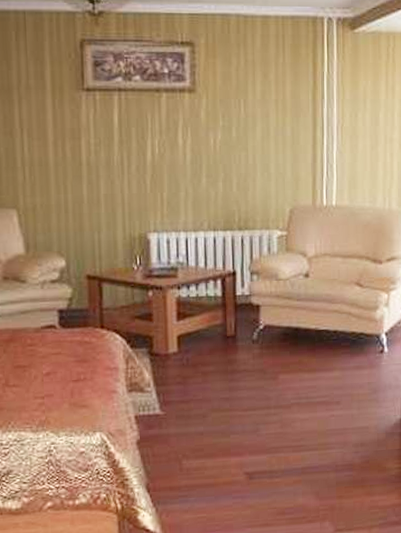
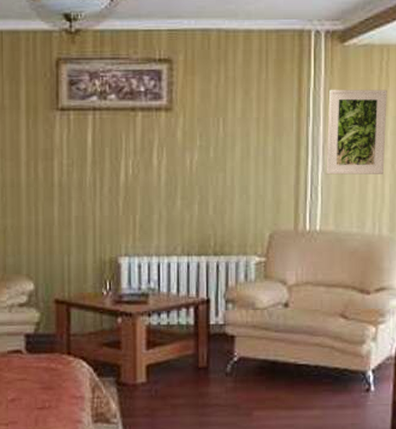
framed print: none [340,74,394,153] -> present [326,89,387,175]

